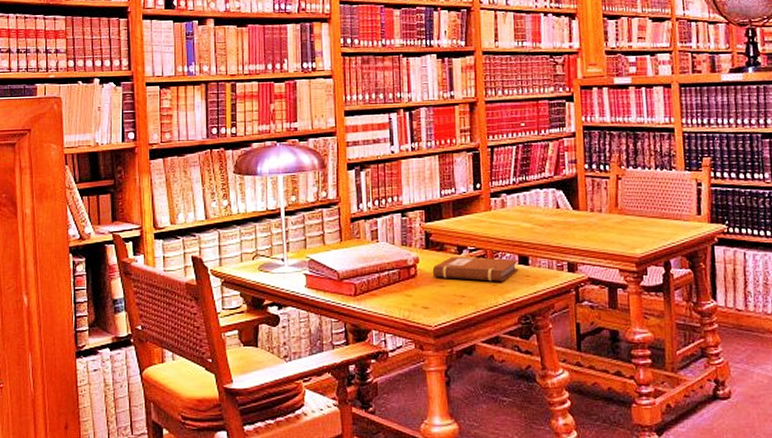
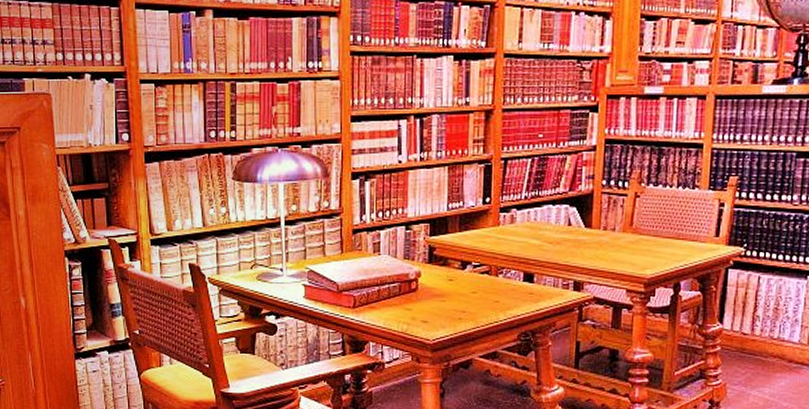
notebook: present [432,256,519,282] -> none [434,271,523,298]

